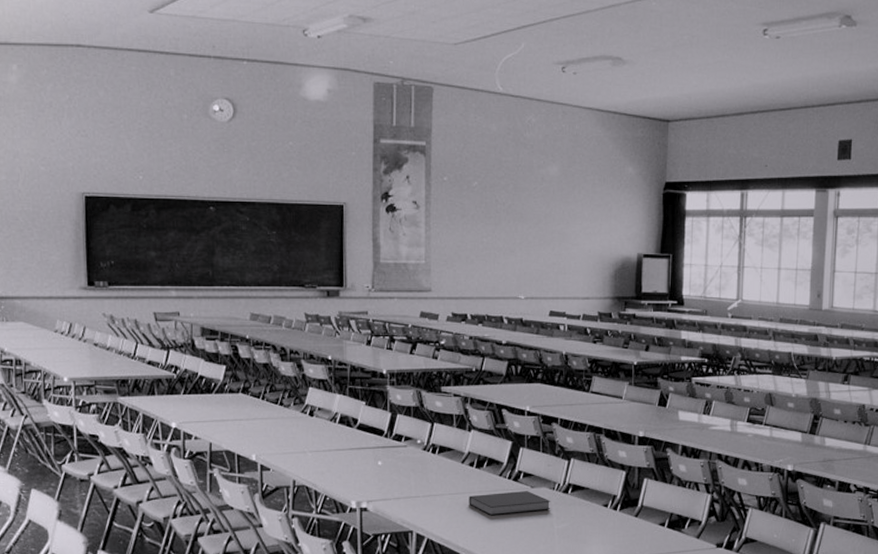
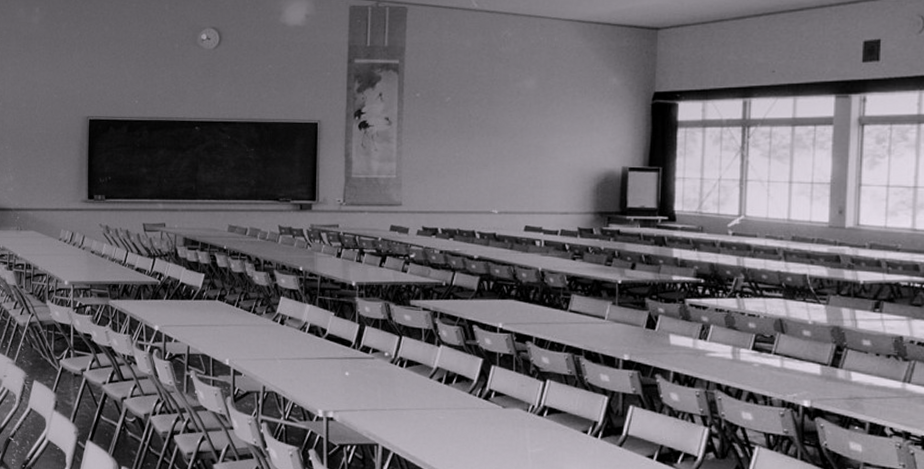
notebook: present [469,491,551,516] -> none [436,410,524,435]

